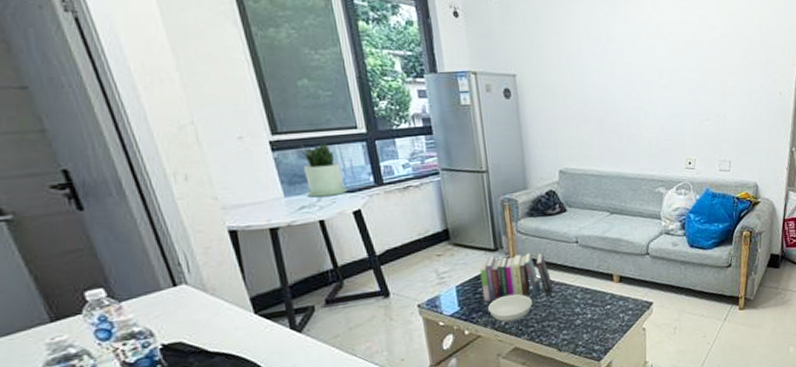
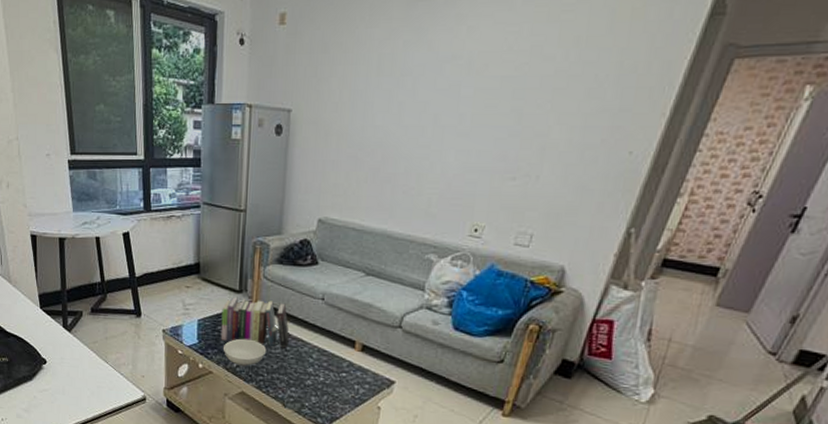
planter: present [299,143,348,197] -> none [89,166,122,216]

